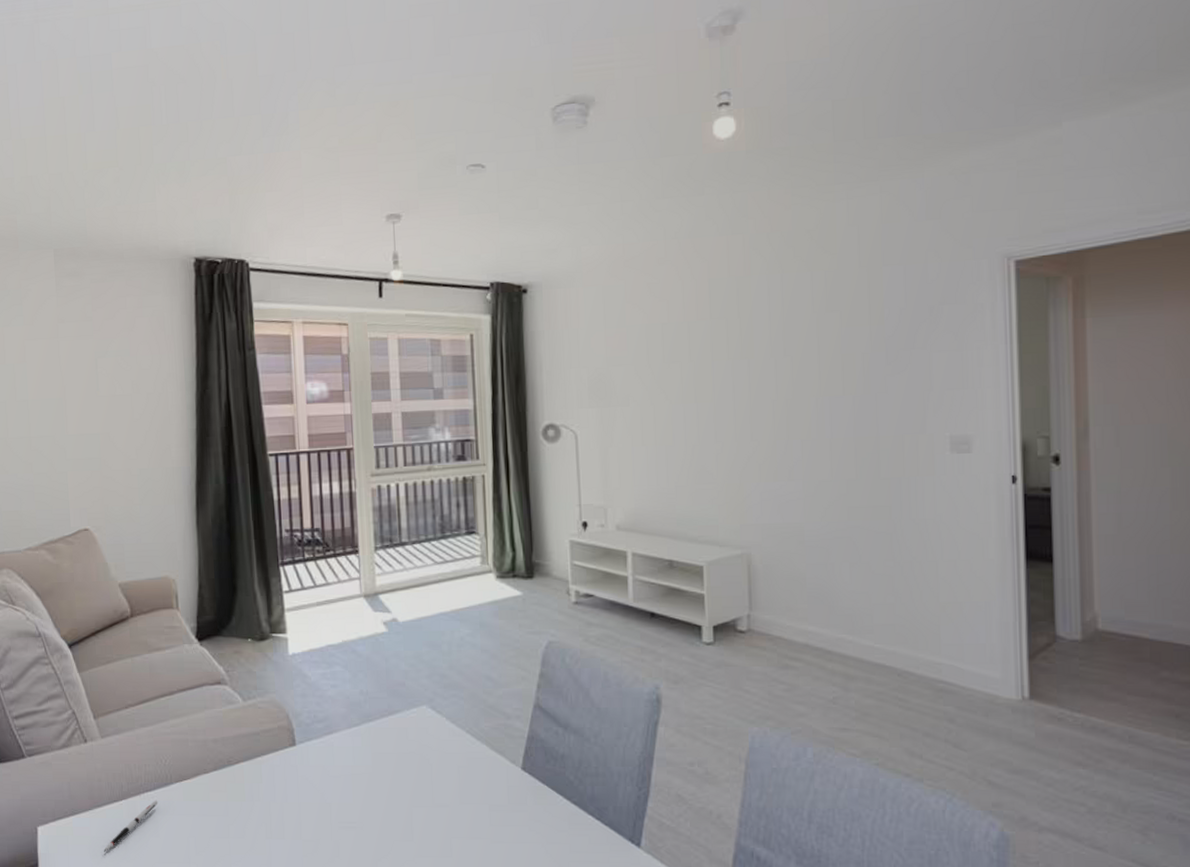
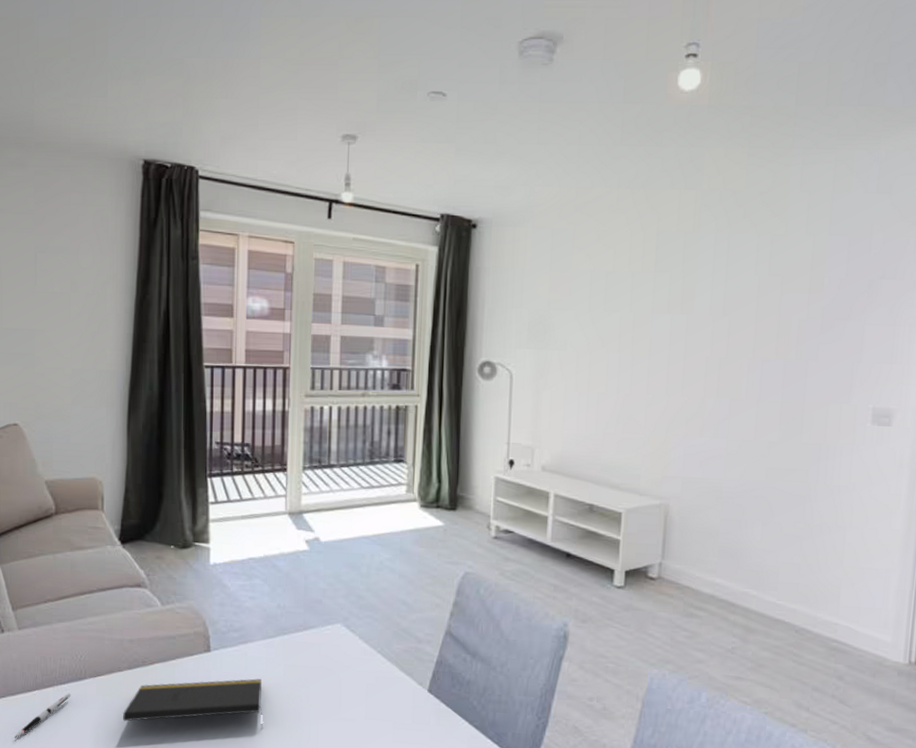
notepad: none [212,770,356,826] -> present [123,678,264,728]

